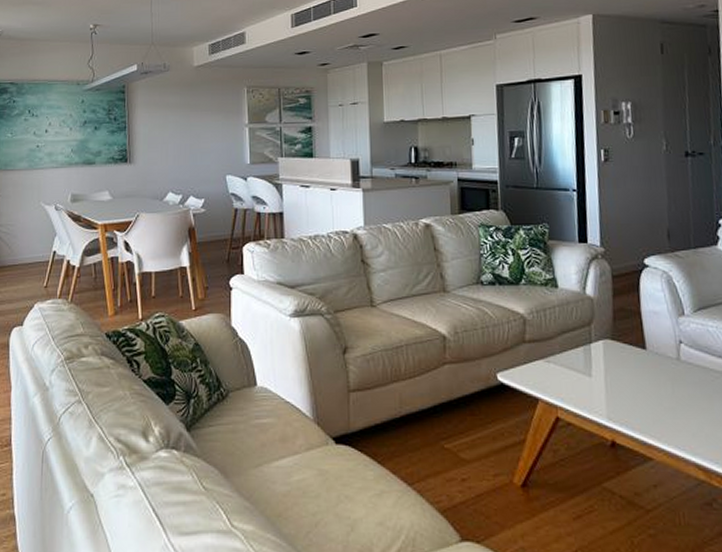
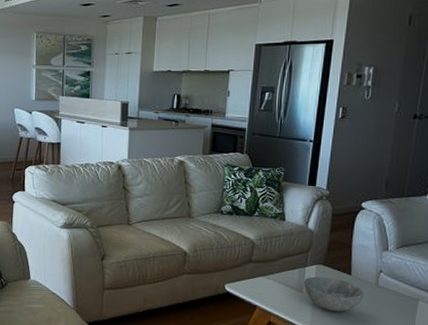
bowl: none [591,355,666,399] -> present [303,276,365,312]

